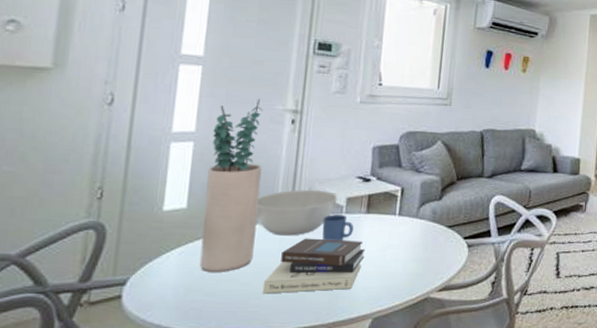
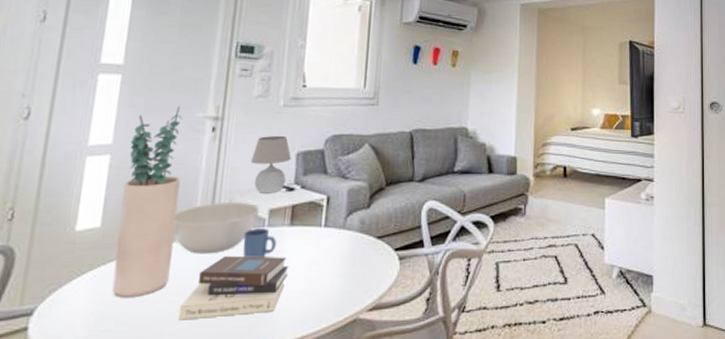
table lamp: none [330,129,368,184] -> present [252,135,292,194]

